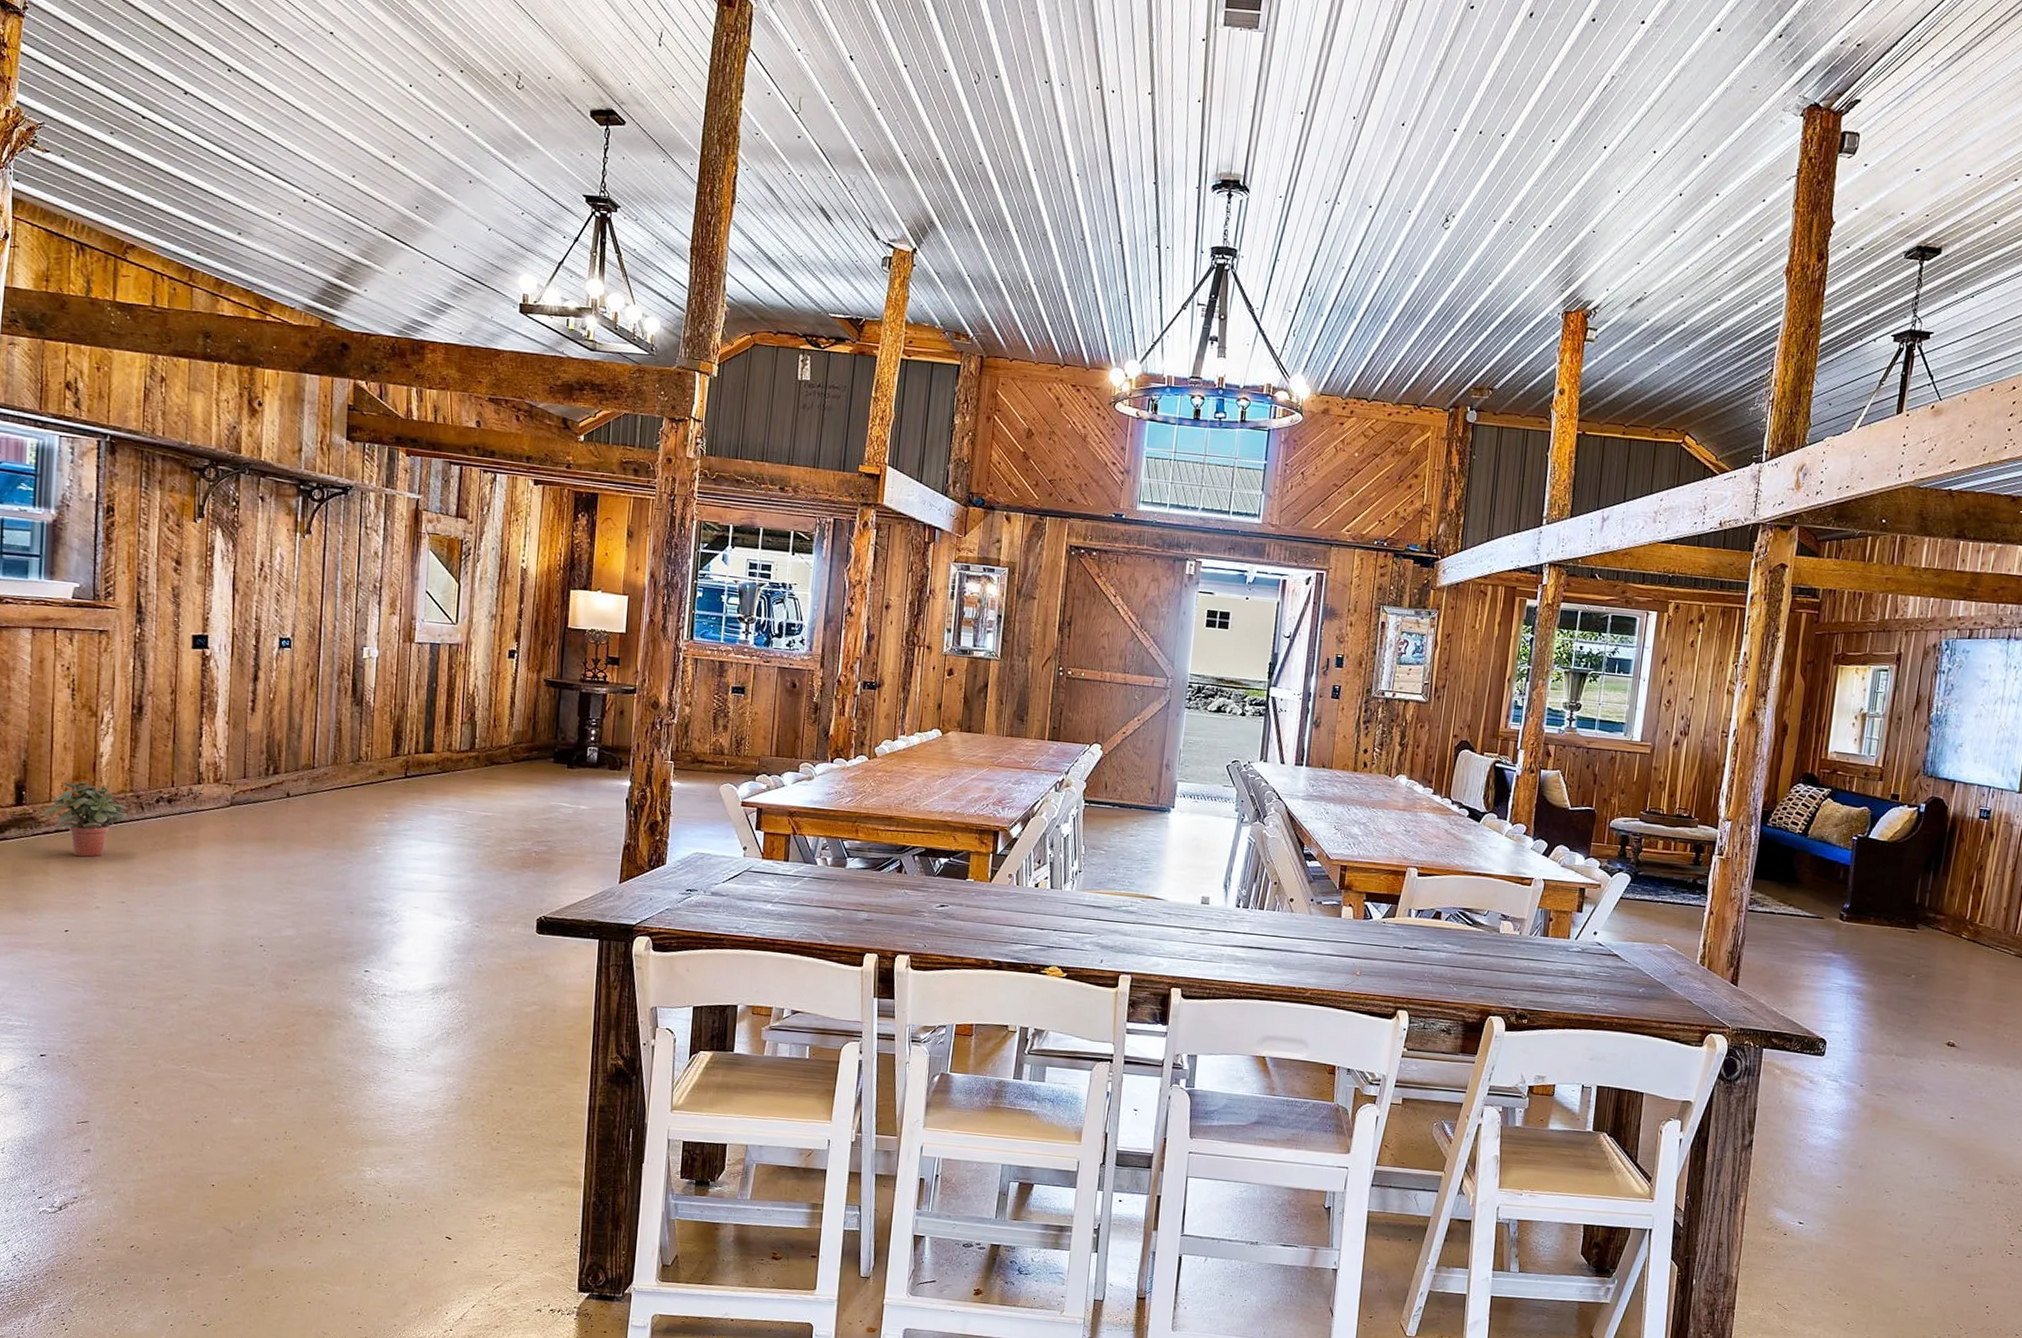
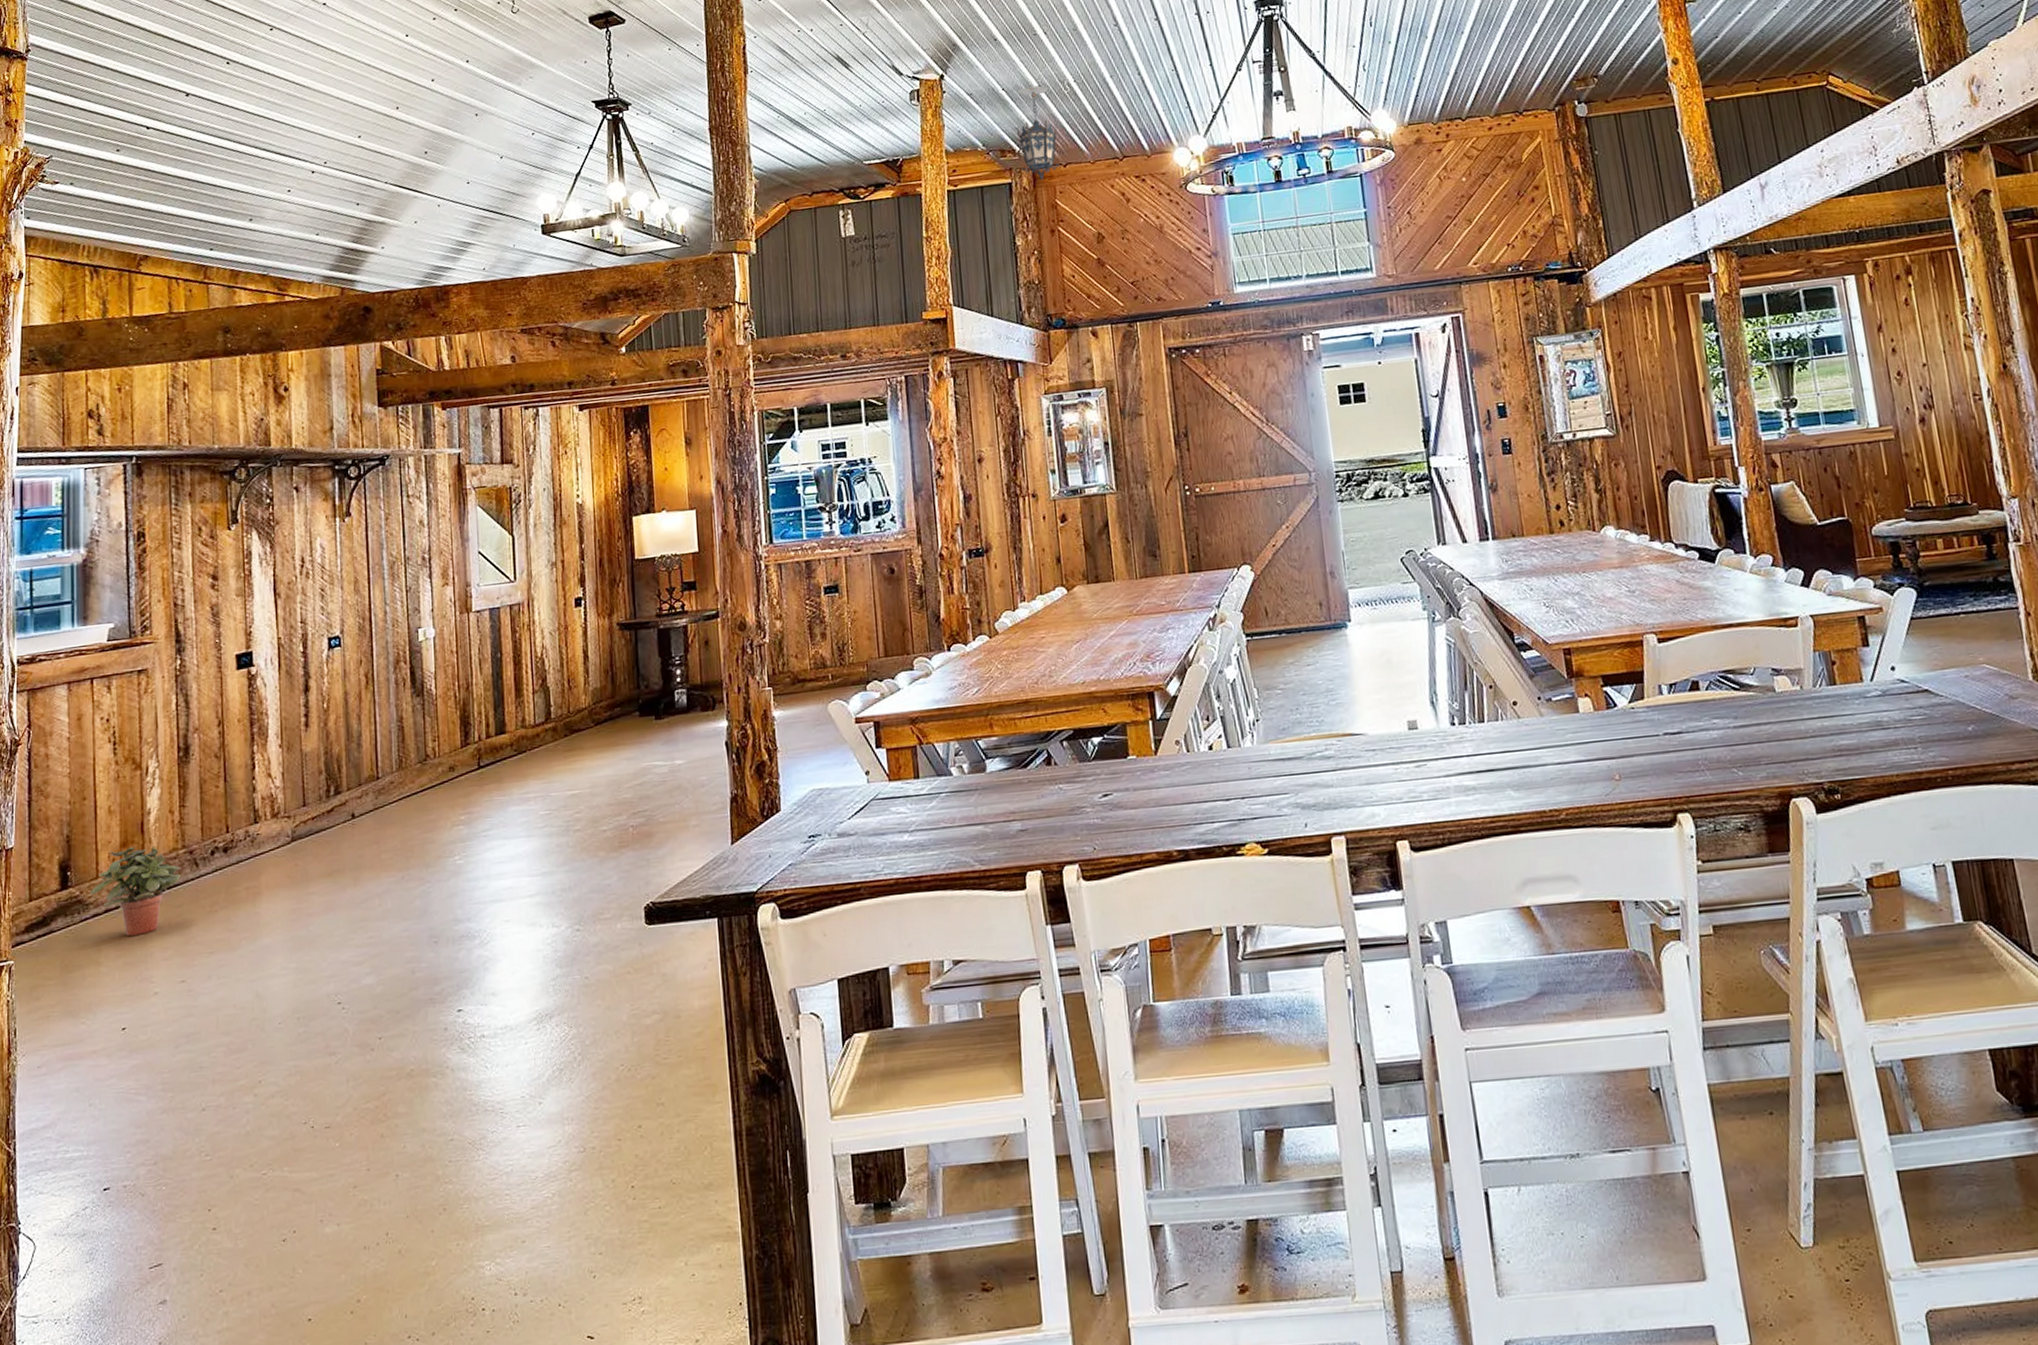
hanging lantern: none [971,278,1011,369] -> present [1016,85,1059,180]

